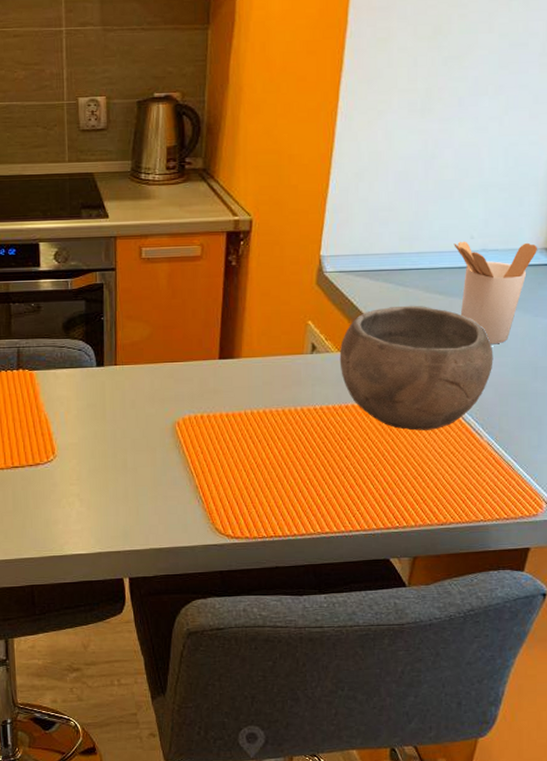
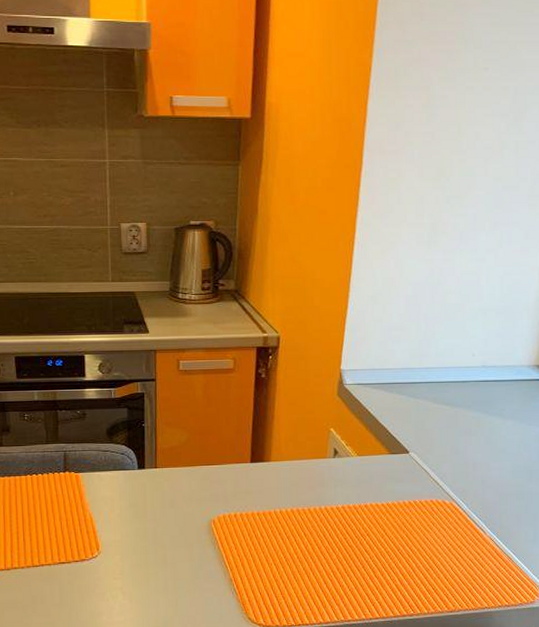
bowl: present [339,305,493,431] -> none [359,414,494,527]
utensil holder: present [454,241,537,345] -> none [458,358,530,450]

